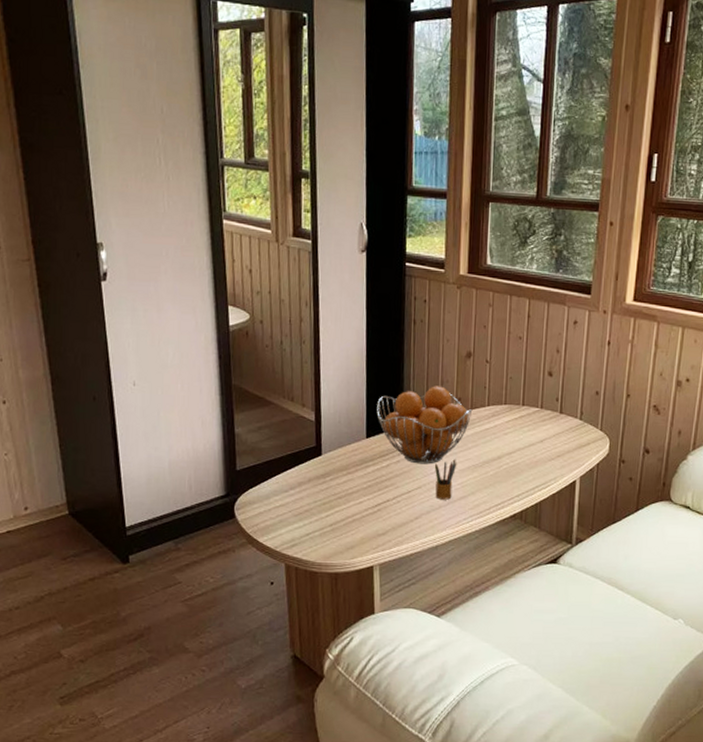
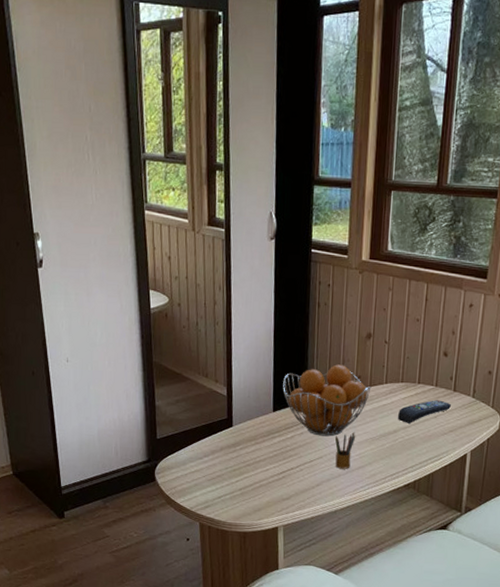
remote control: none [502,423,558,449] -> present [398,400,451,424]

